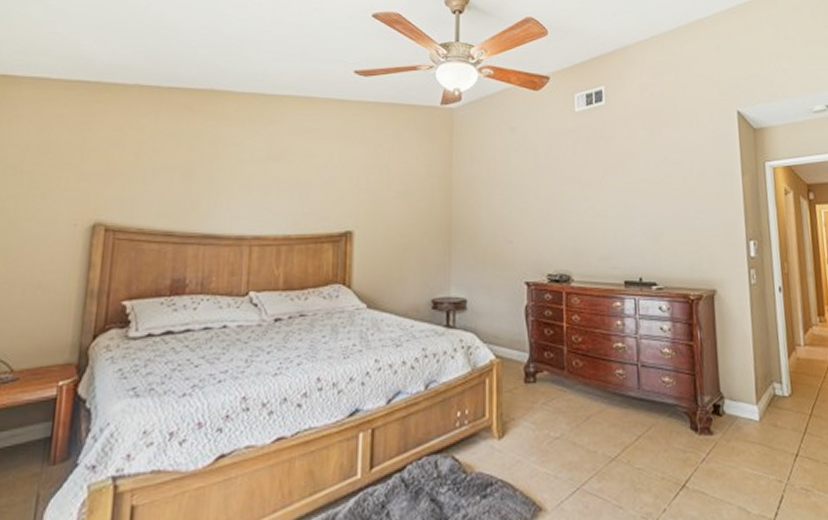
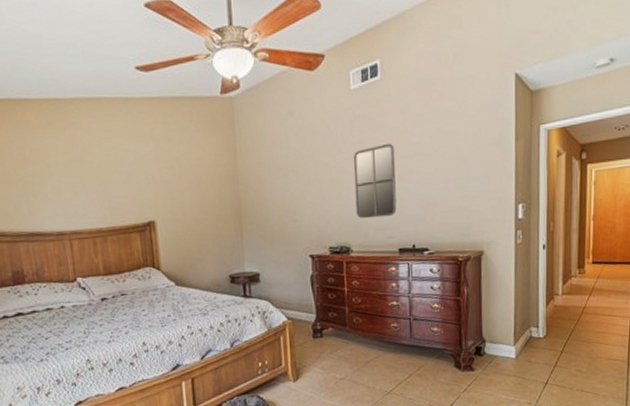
home mirror: none [576,167,622,245] -> present [353,143,397,219]

